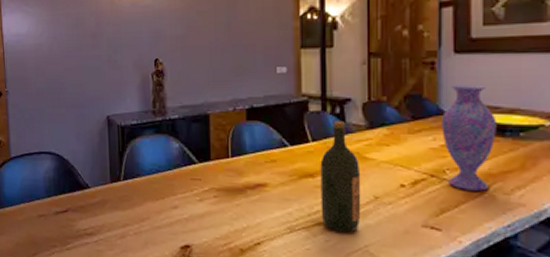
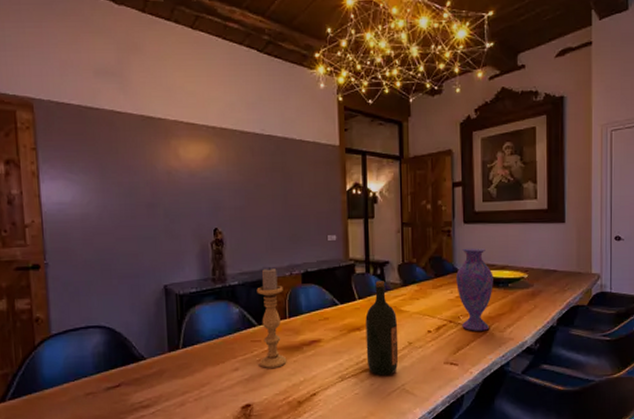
candle holder: none [197,101,229,210] -> present [256,268,287,368]

